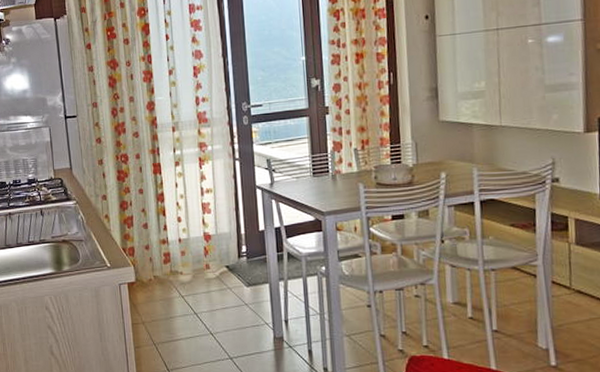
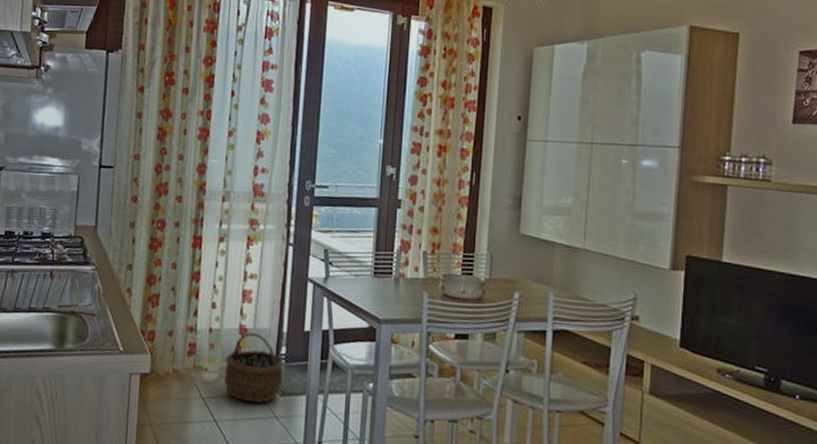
wicker basket: none [196,238,247,294] -> present [224,332,284,403]

